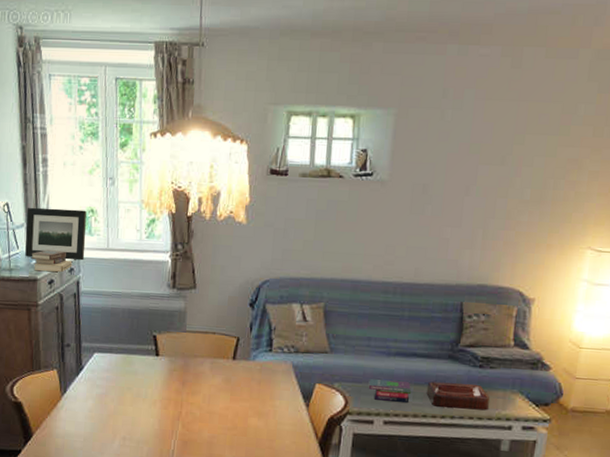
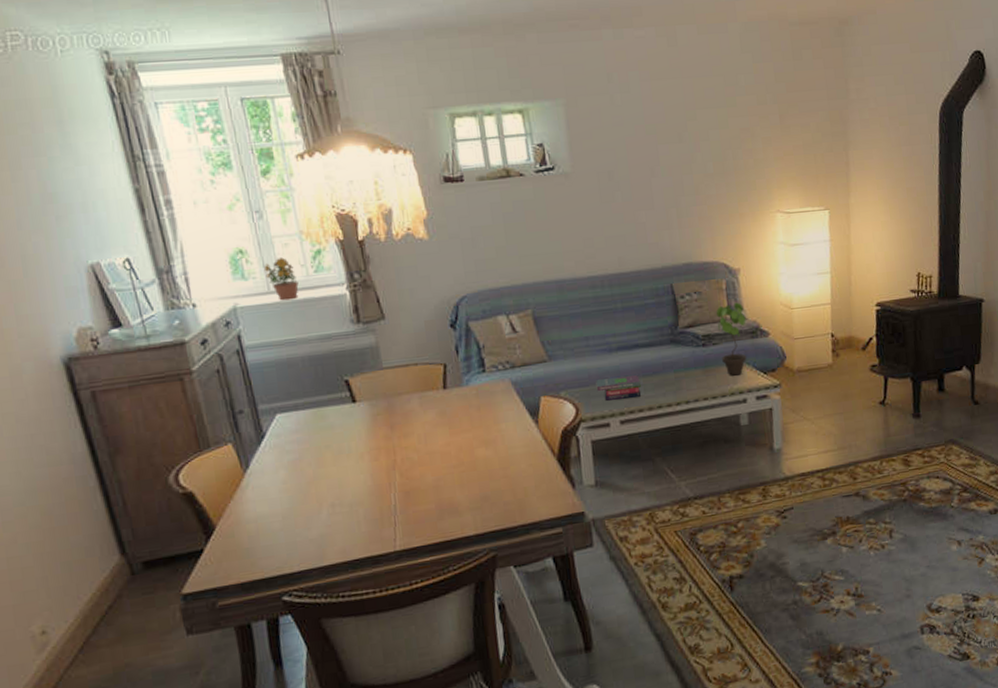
picture frame: present [25,207,86,261] -> none [155,252,242,318]
books: present [31,250,73,272] -> none [171,303,228,333]
flowerpot: none [107,221,132,259] -> present [264,258,299,301]
decorative tray: present [426,381,491,410] -> none [655,363,720,395]
potted plant: none [496,331,530,402] -> present [715,302,747,376]

